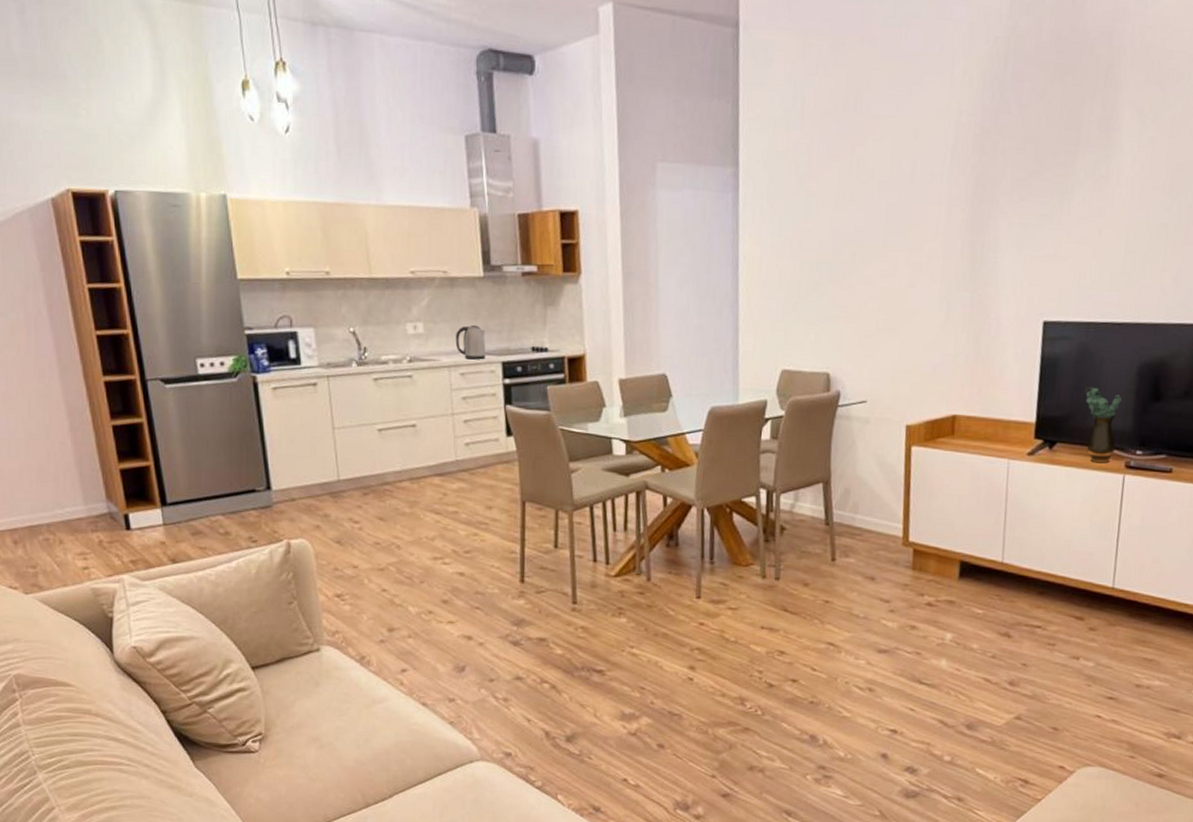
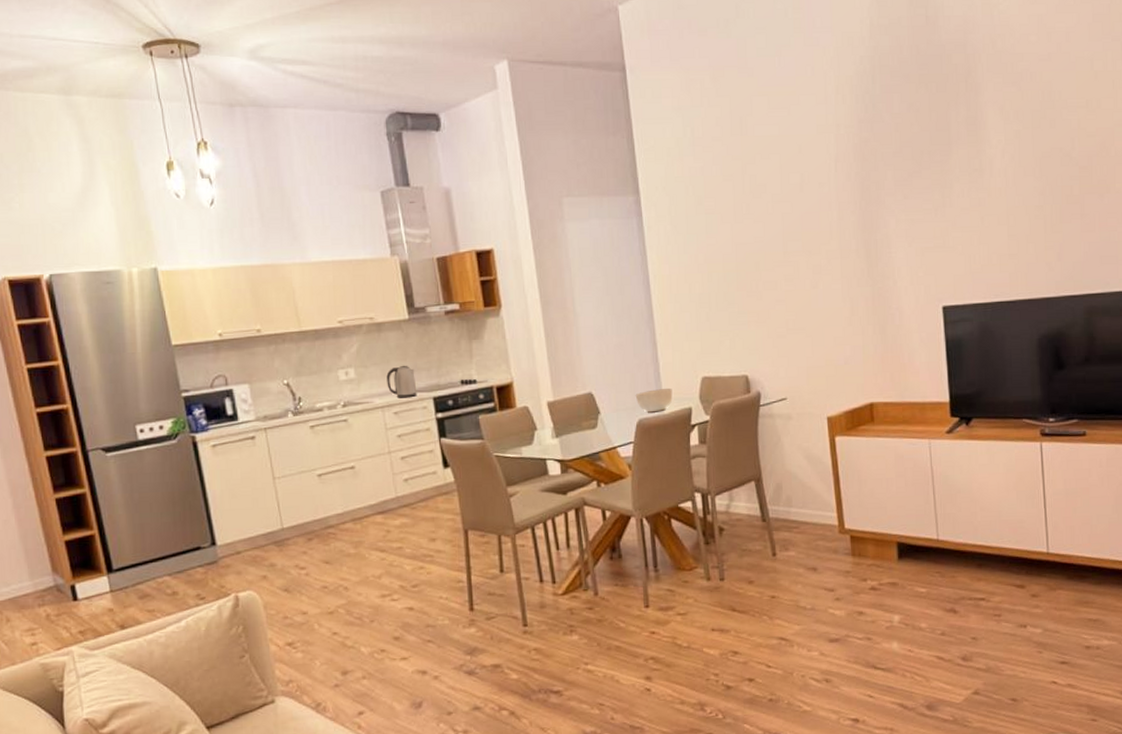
bowl: none [710,377,749,402] -> present [635,389,673,413]
vase: present [1084,385,1122,463] -> none [990,361,1029,434]

